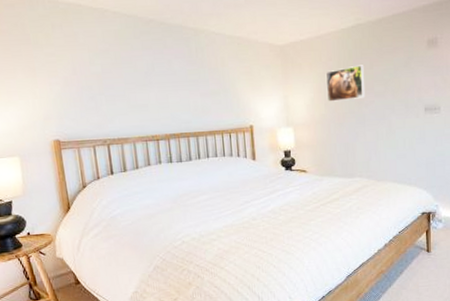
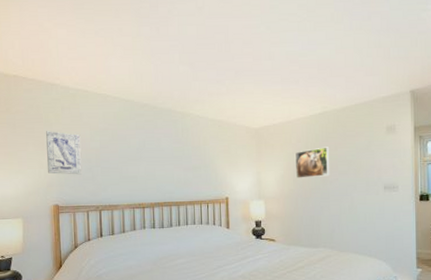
wall art: none [36,54,84,105] -> present [46,131,83,175]

